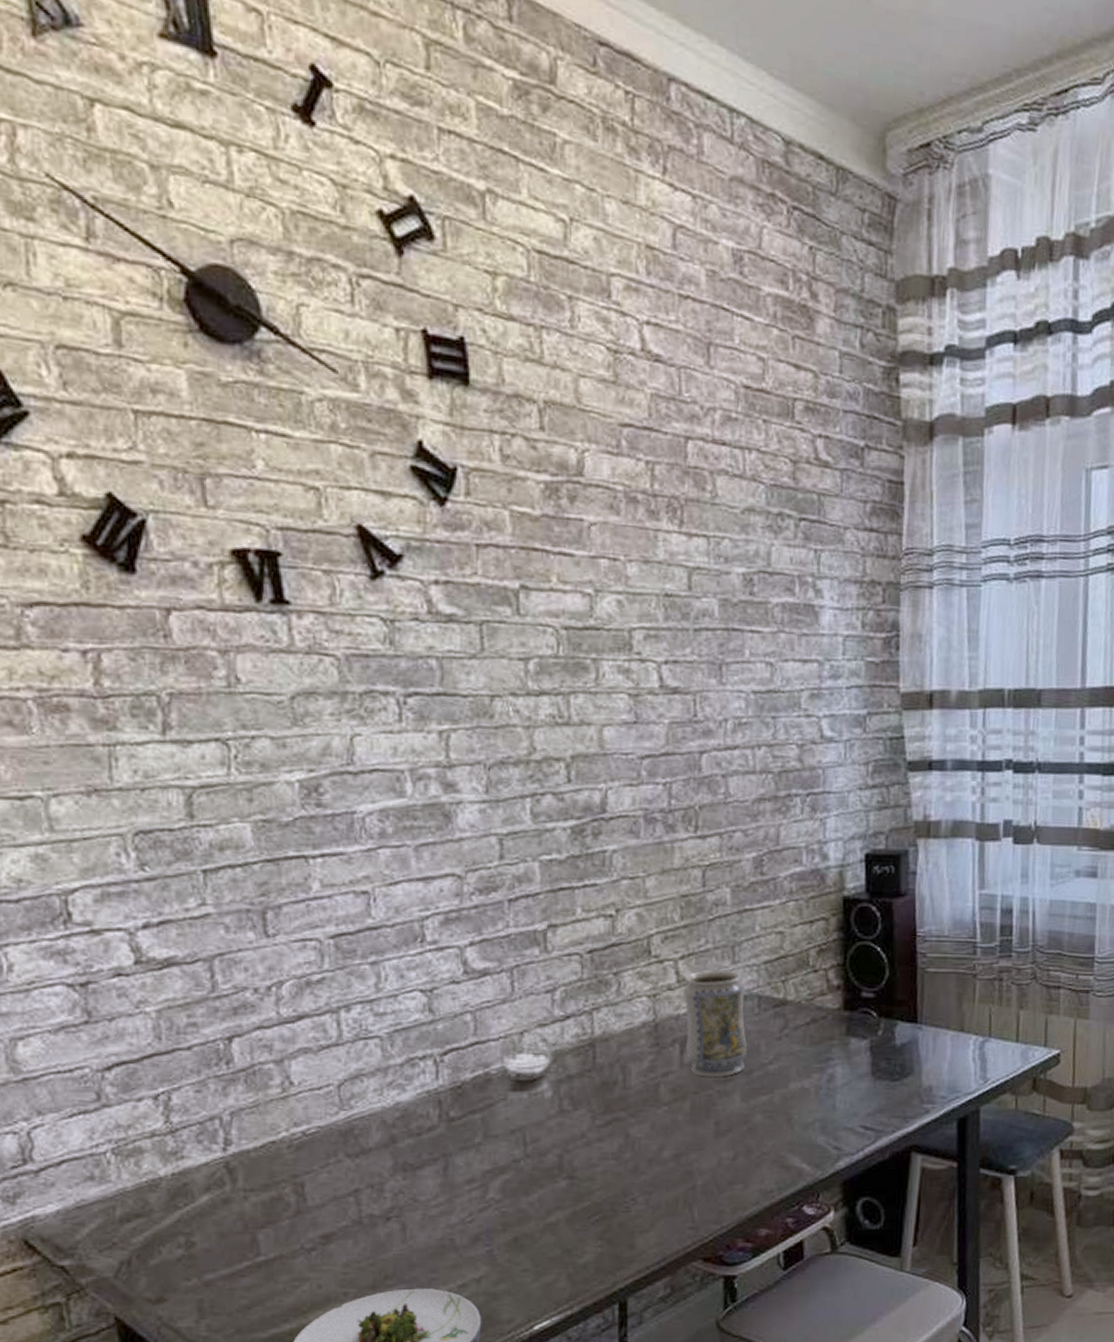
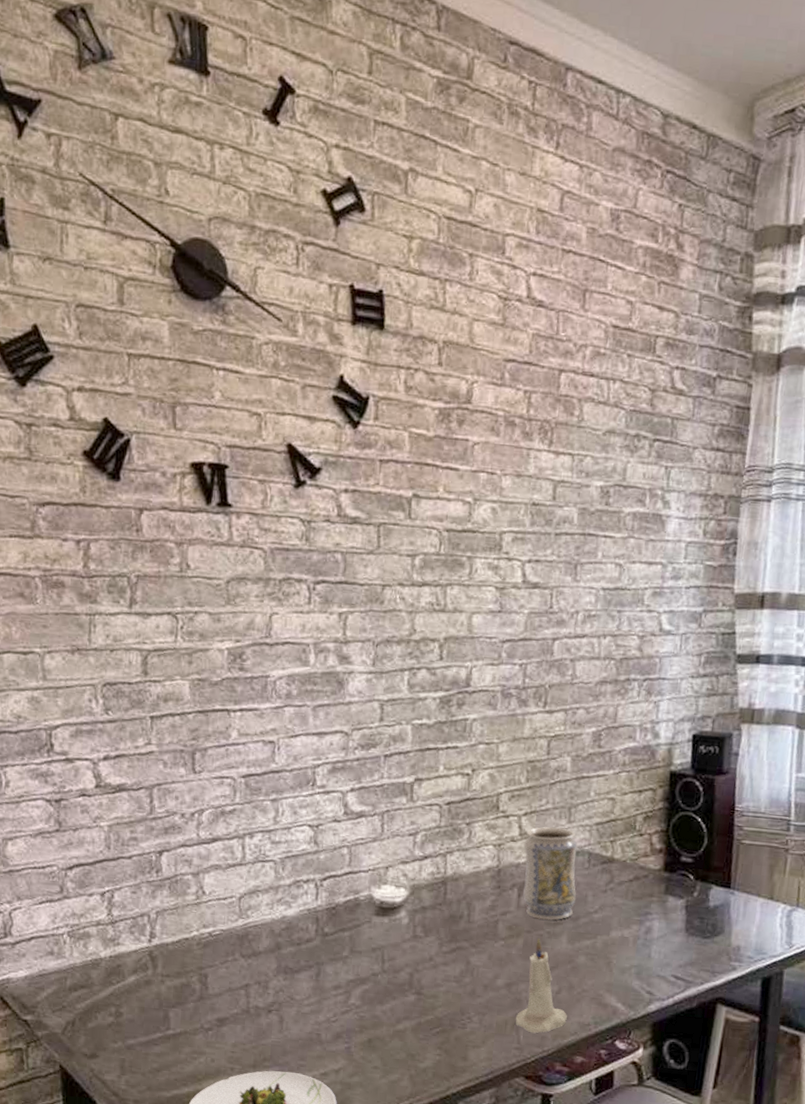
candle: none [687,1098,746,1209] -> present [515,937,567,1034]

